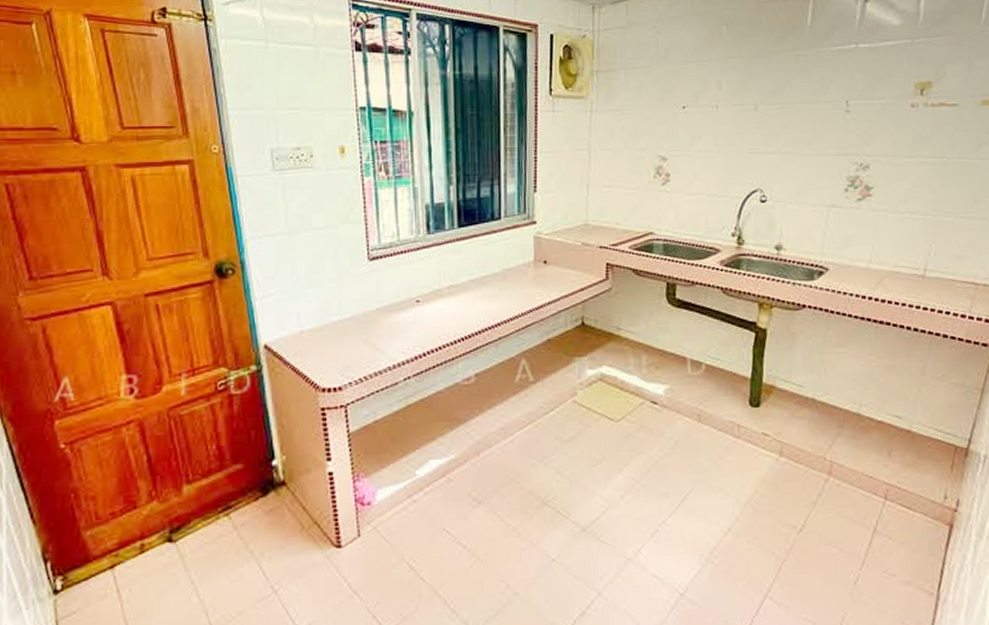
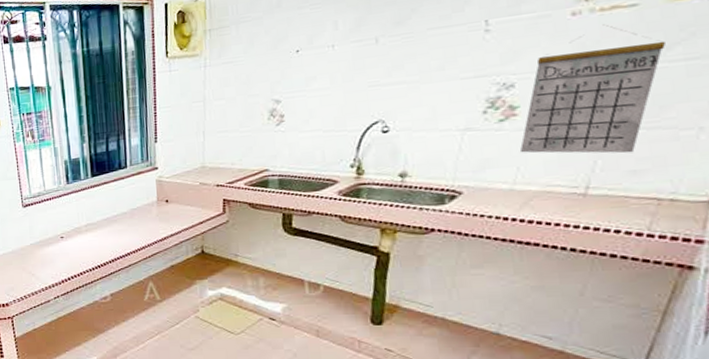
calendar: none [874,119,977,240] -> present [519,24,666,154]

